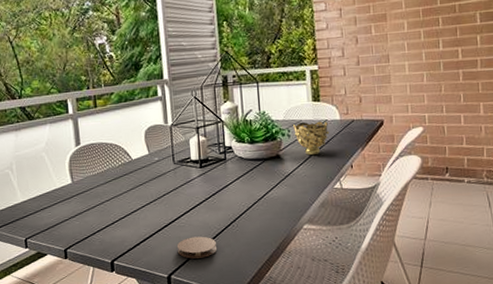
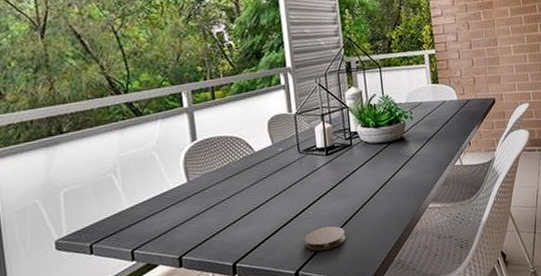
decorative bowl: present [293,121,330,156] -> none [415,102,449,136]

